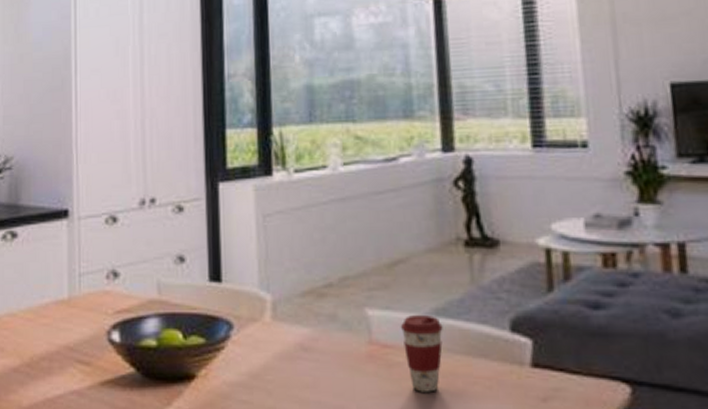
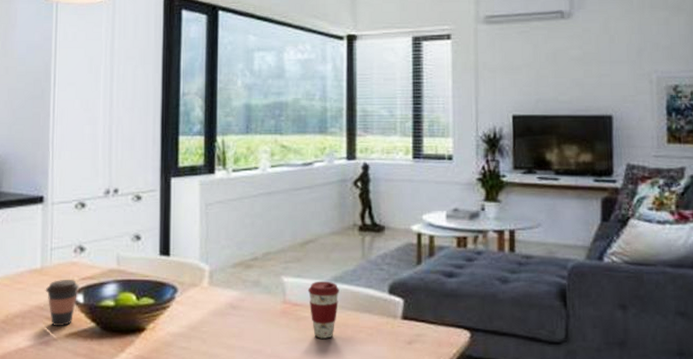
coffee cup: none [74,313,115,371] -> present [45,280,80,326]

